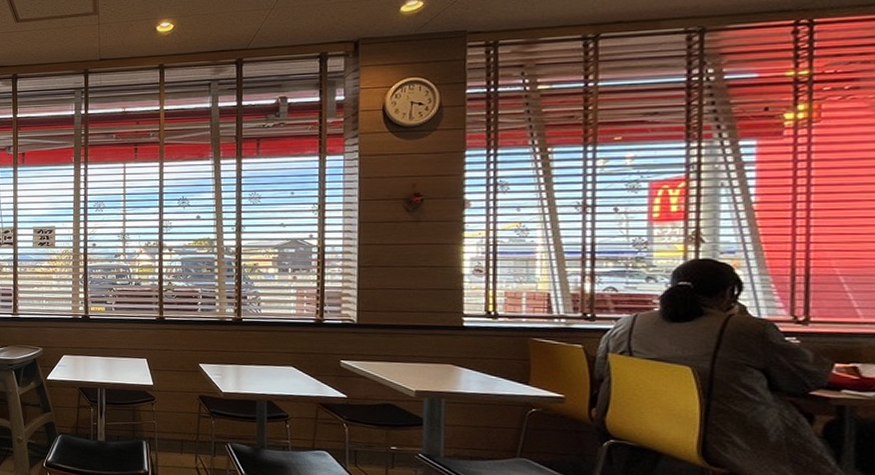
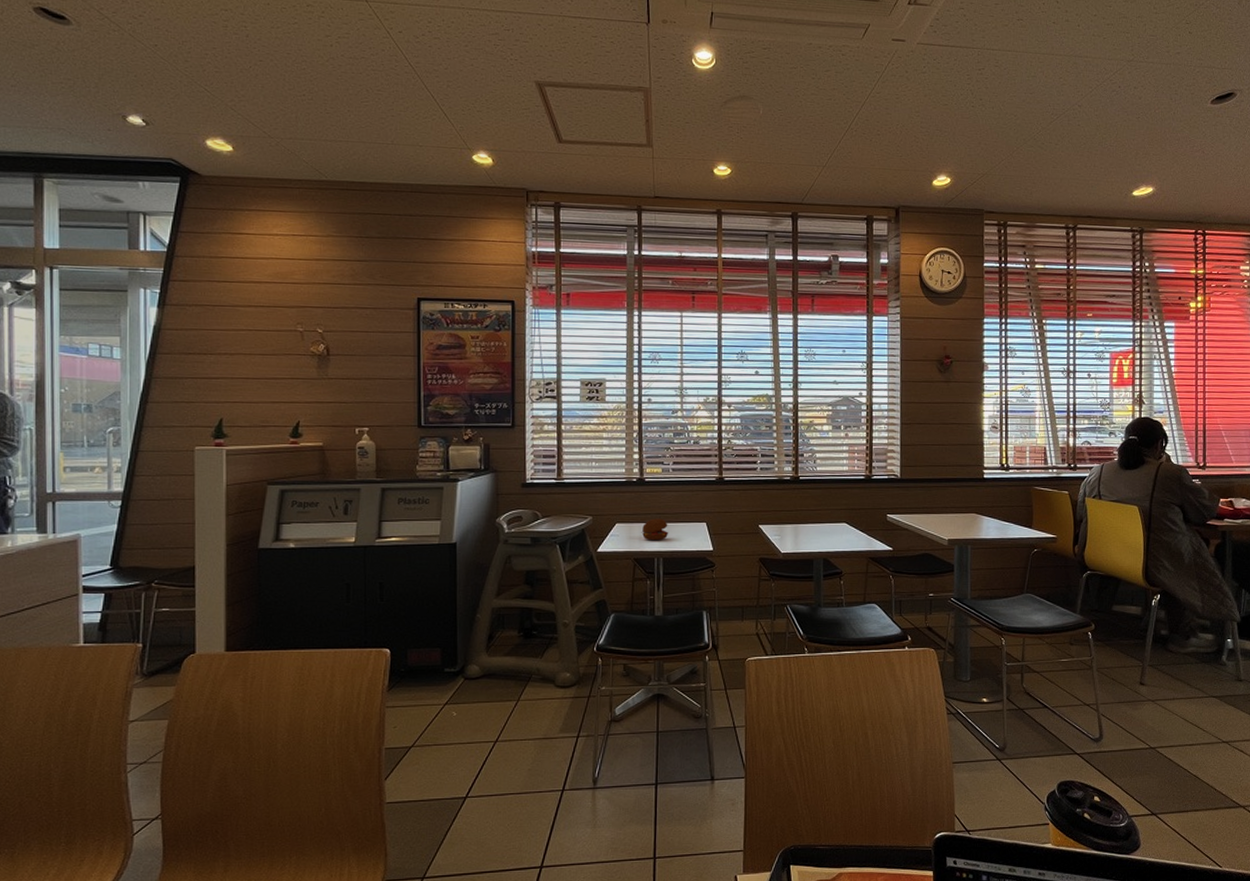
sandwich: none [86,352,111,373] -> present [641,518,669,541]

